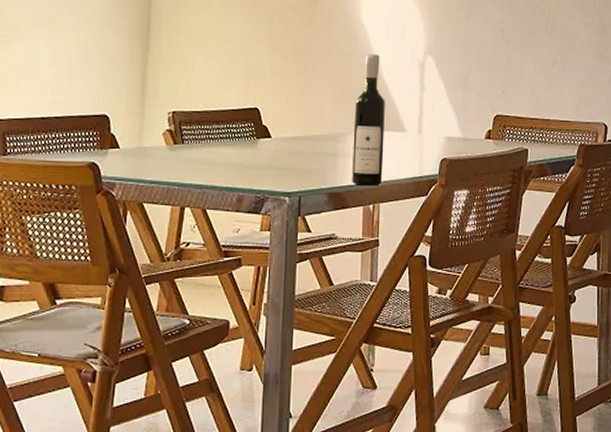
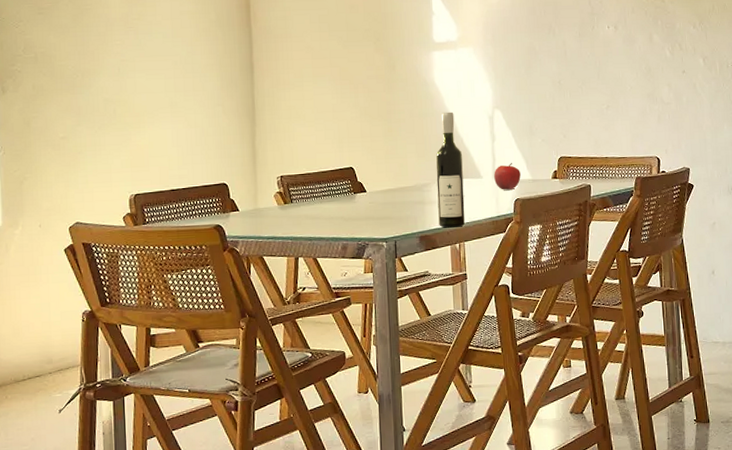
fruit: none [420,117,450,148] -> present [494,163,521,190]

